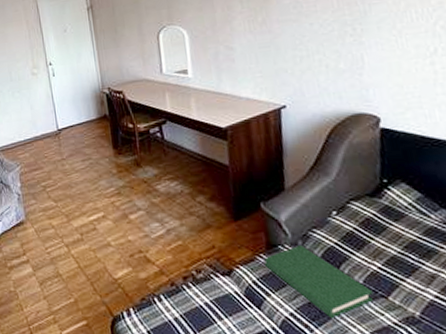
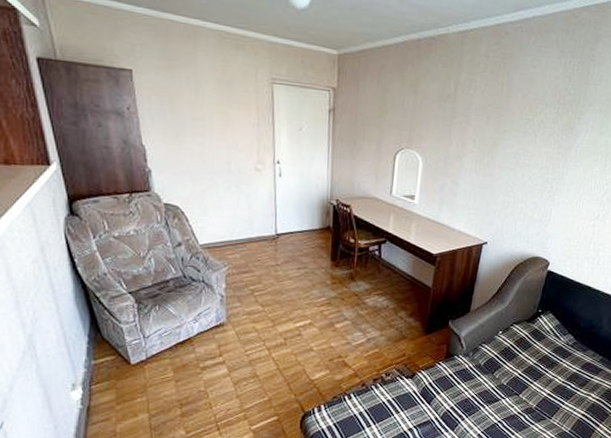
hardback book: present [264,246,373,318] -> none [441,356,511,410]

